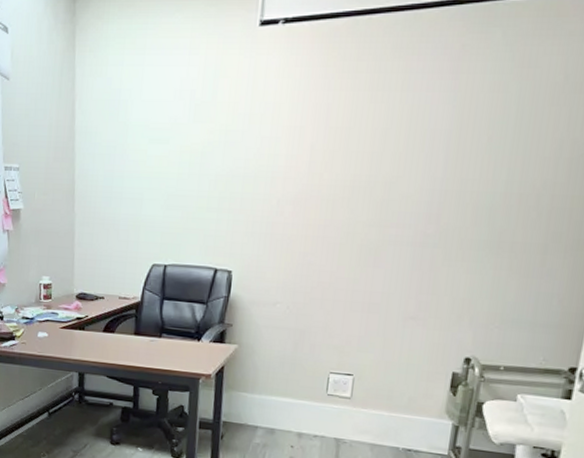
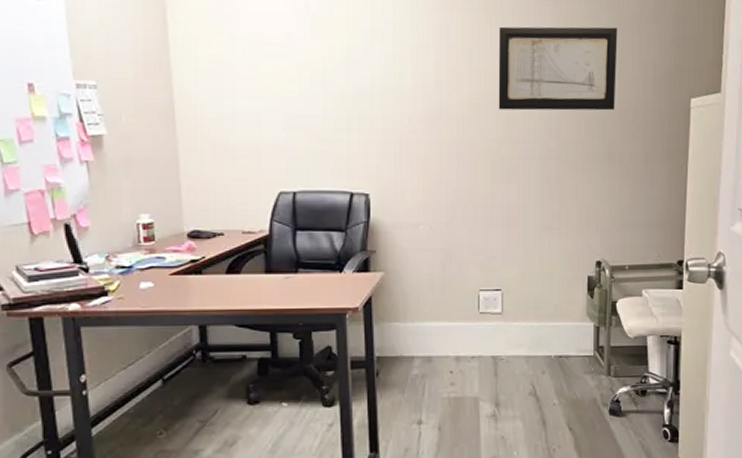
wall art: none [373,100,530,195] -> present [498,26,618,111]

